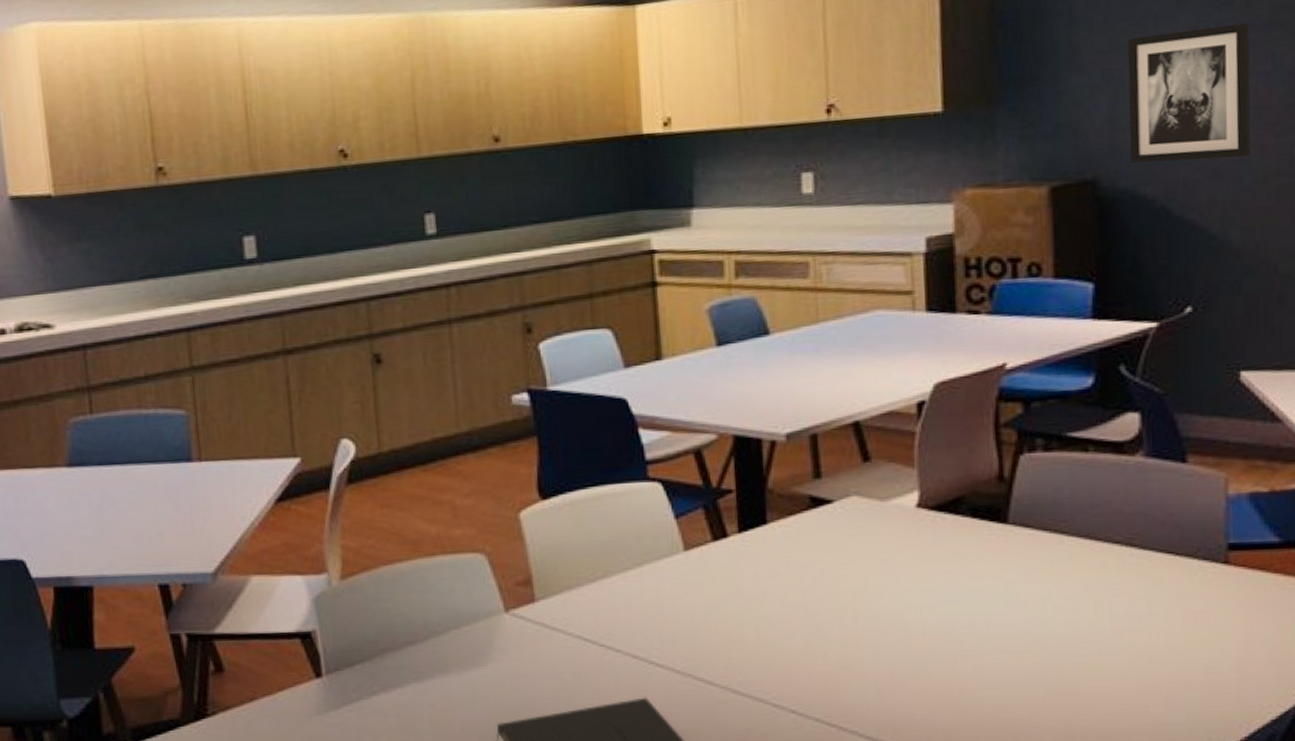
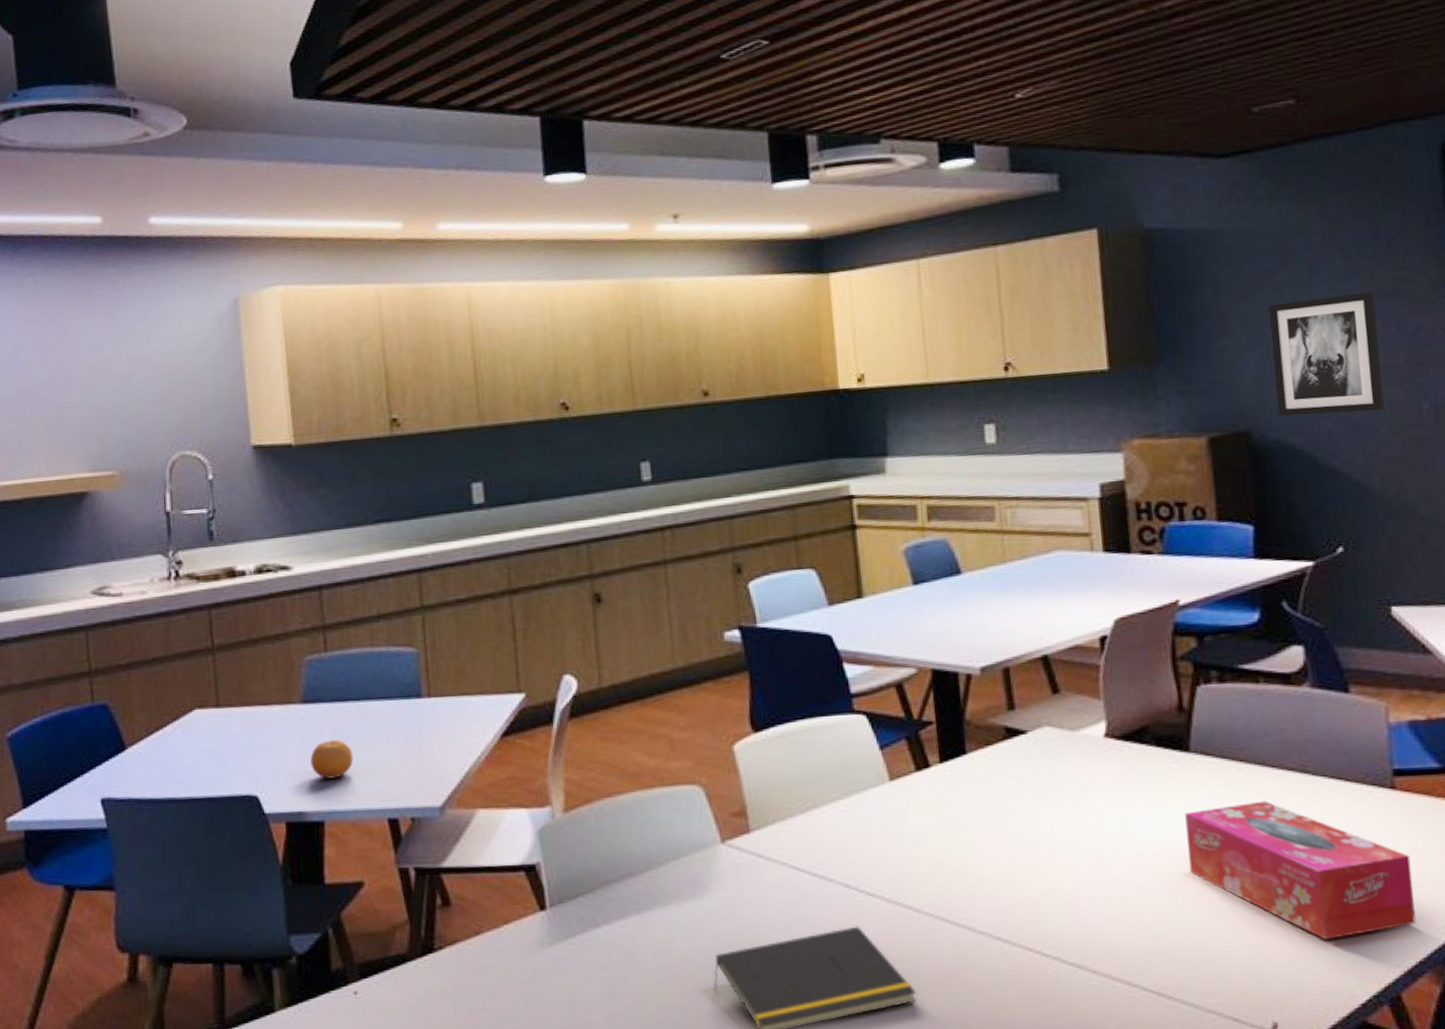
fruit: none [77,504,122,545] -> present [310,740,354,780]
tissue box: none [998,574,1240,718] -> present [1185,800,1416,940]

